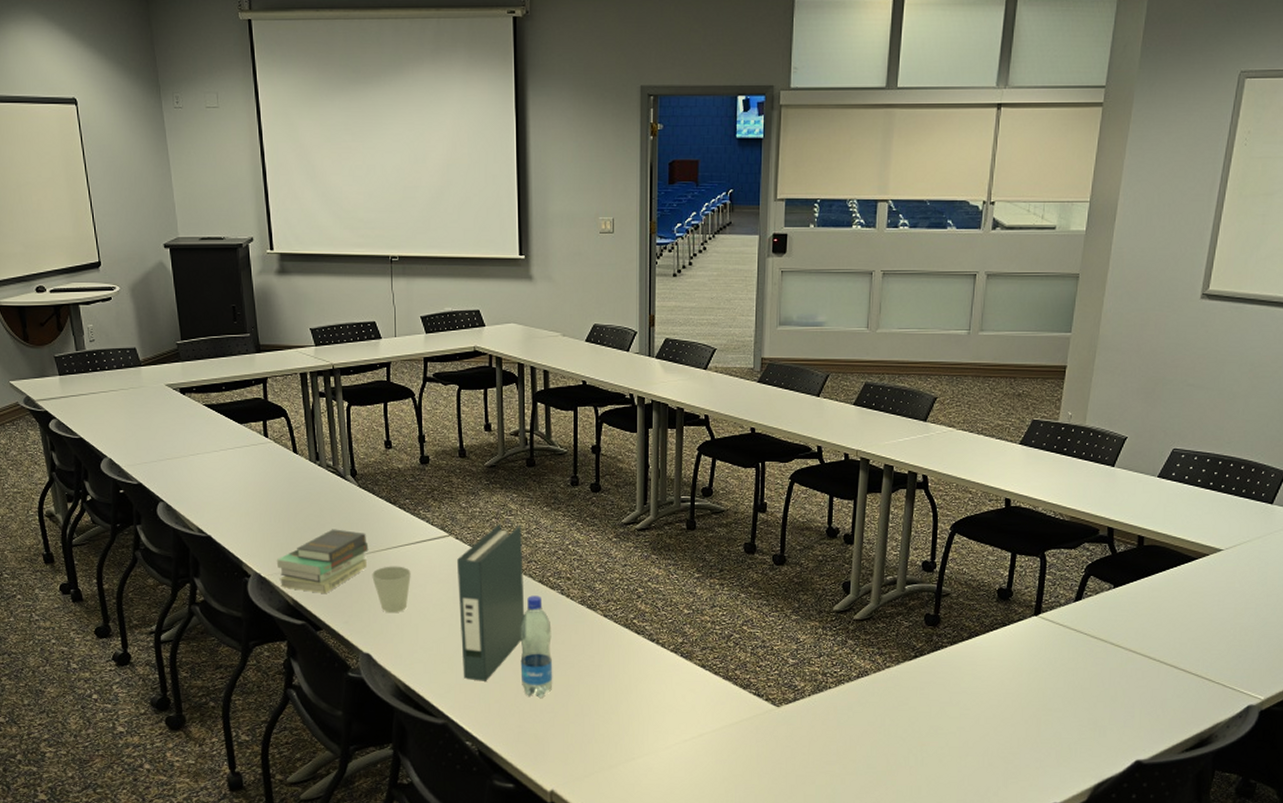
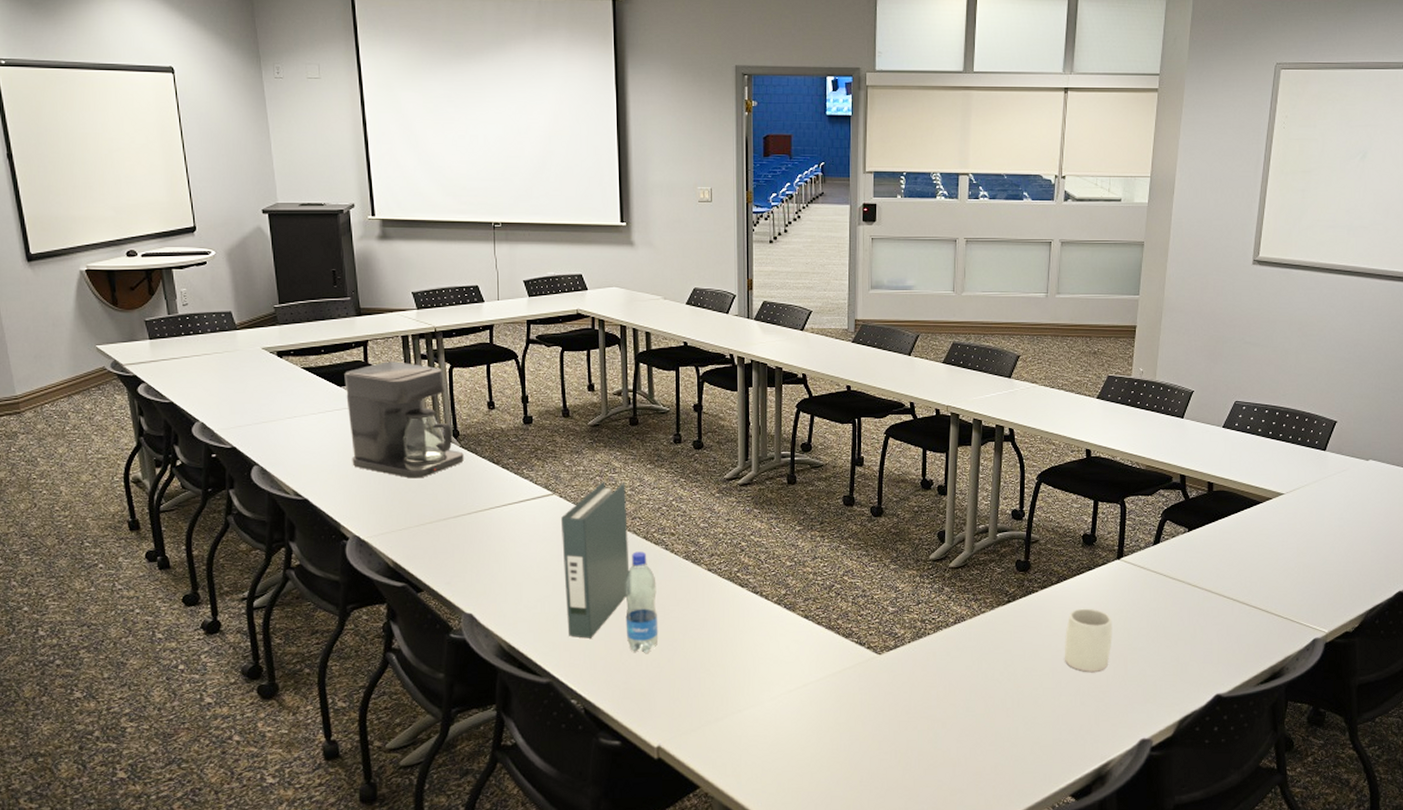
coffee maker: none [245,399,361,517] -> present [344,361,464,479]
books: present [276,529,369,593] -> none [376,490,471,554]
cup: present [372,566,411,614] -> none [475,525,515,573]
mug: none [973,666,1026,732] -> present [1065,608,1112,672]

